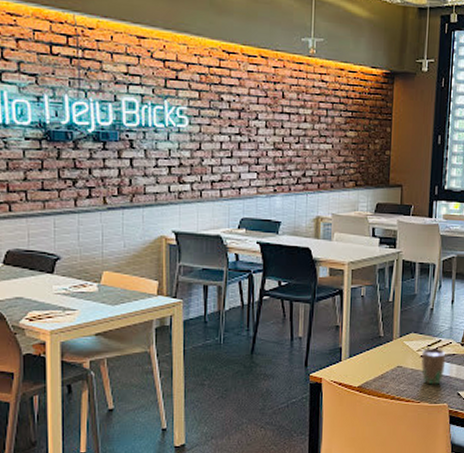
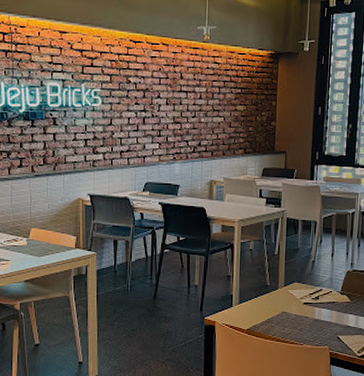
mug: present [421,347,446,385] -> none [304,296,327,329]

